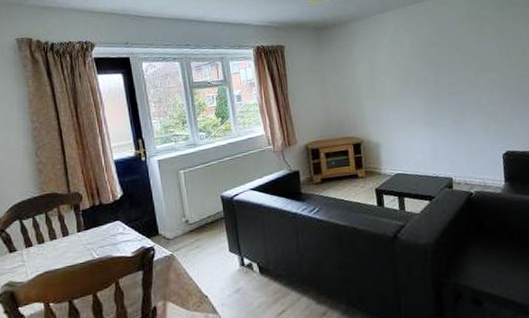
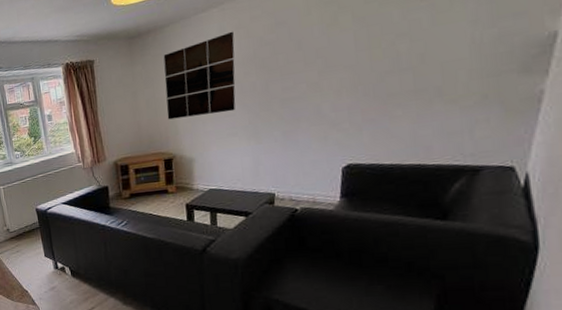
wall art: none [348,32,413,106] -> present [163,31,236,120]

